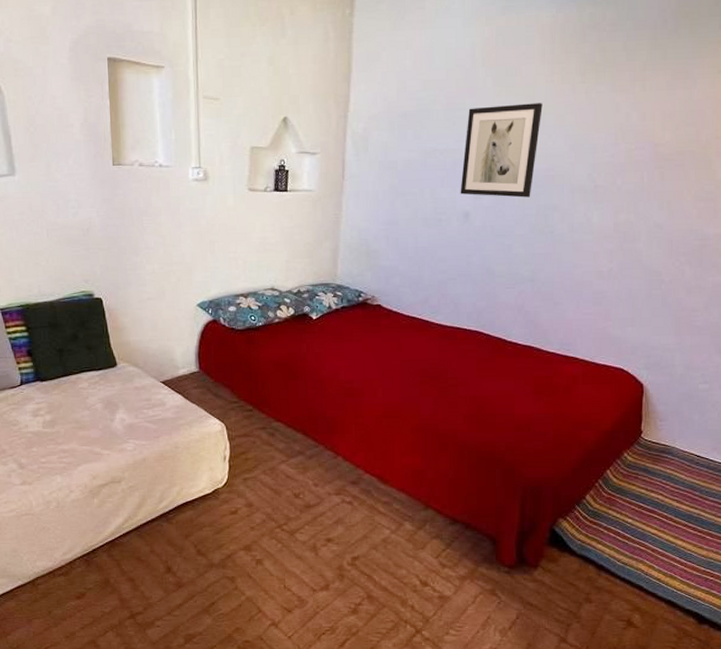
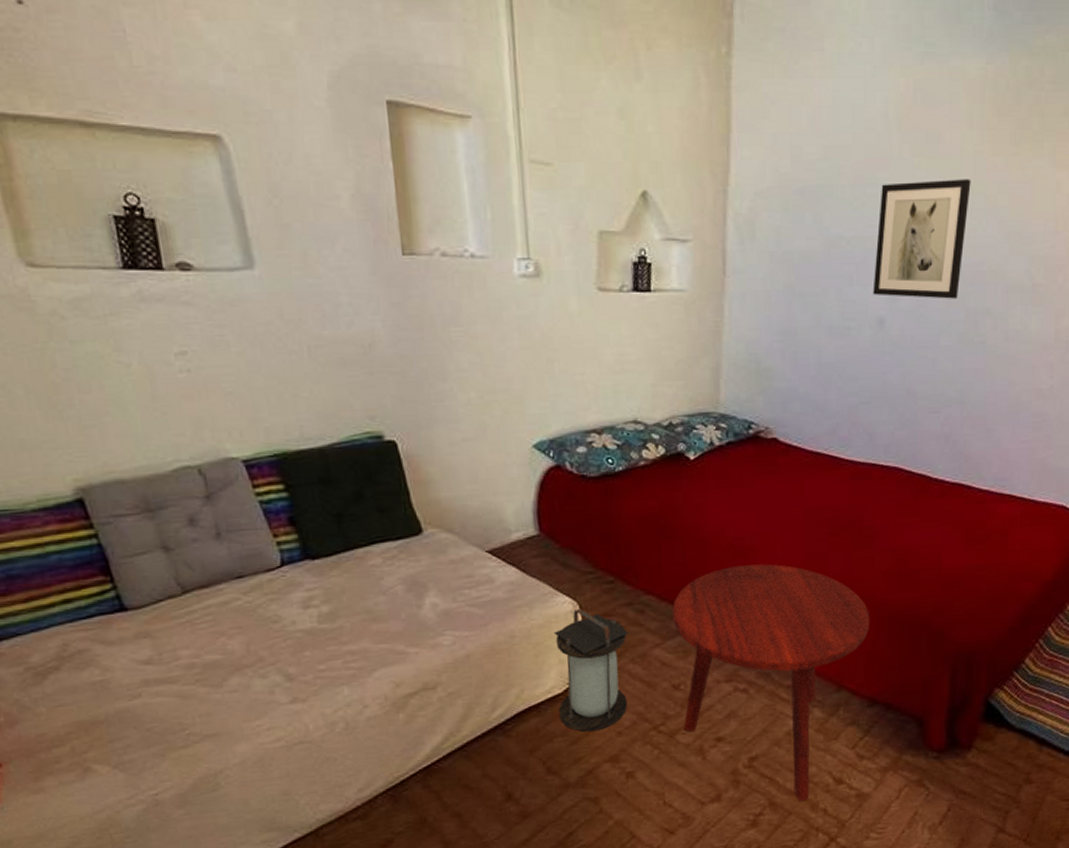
lantern: none [206,429,262,525] -> present [553,608,629,732]
side table: none [296,403,453,598] -> present [672,564,870,802]

